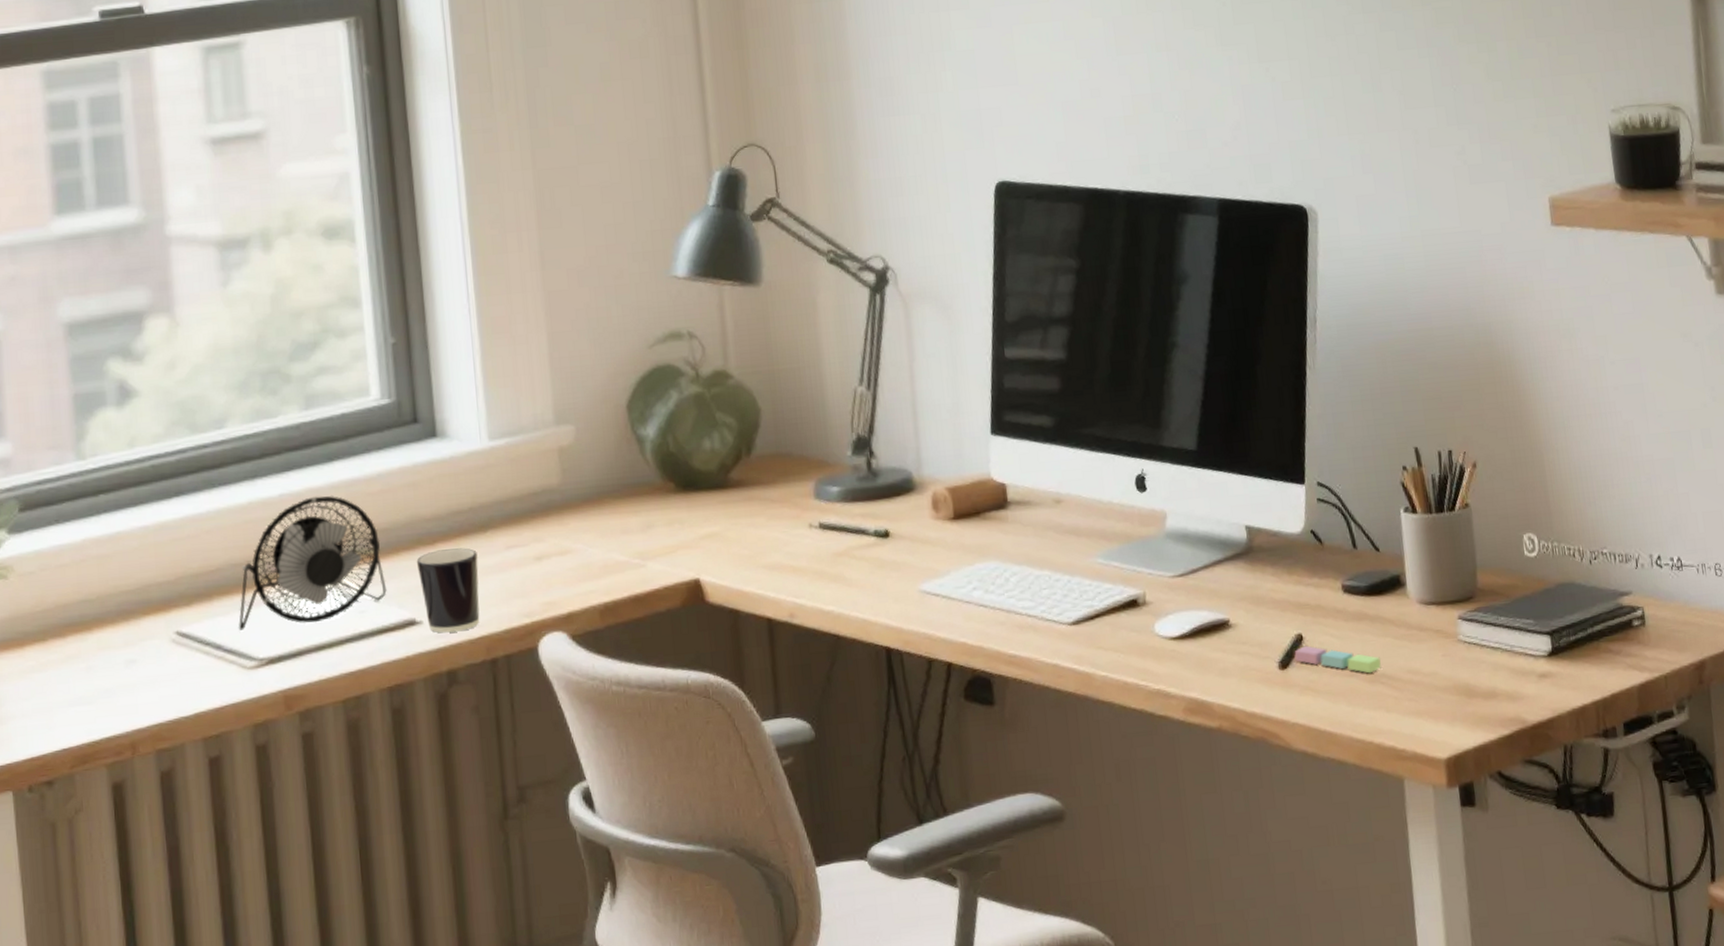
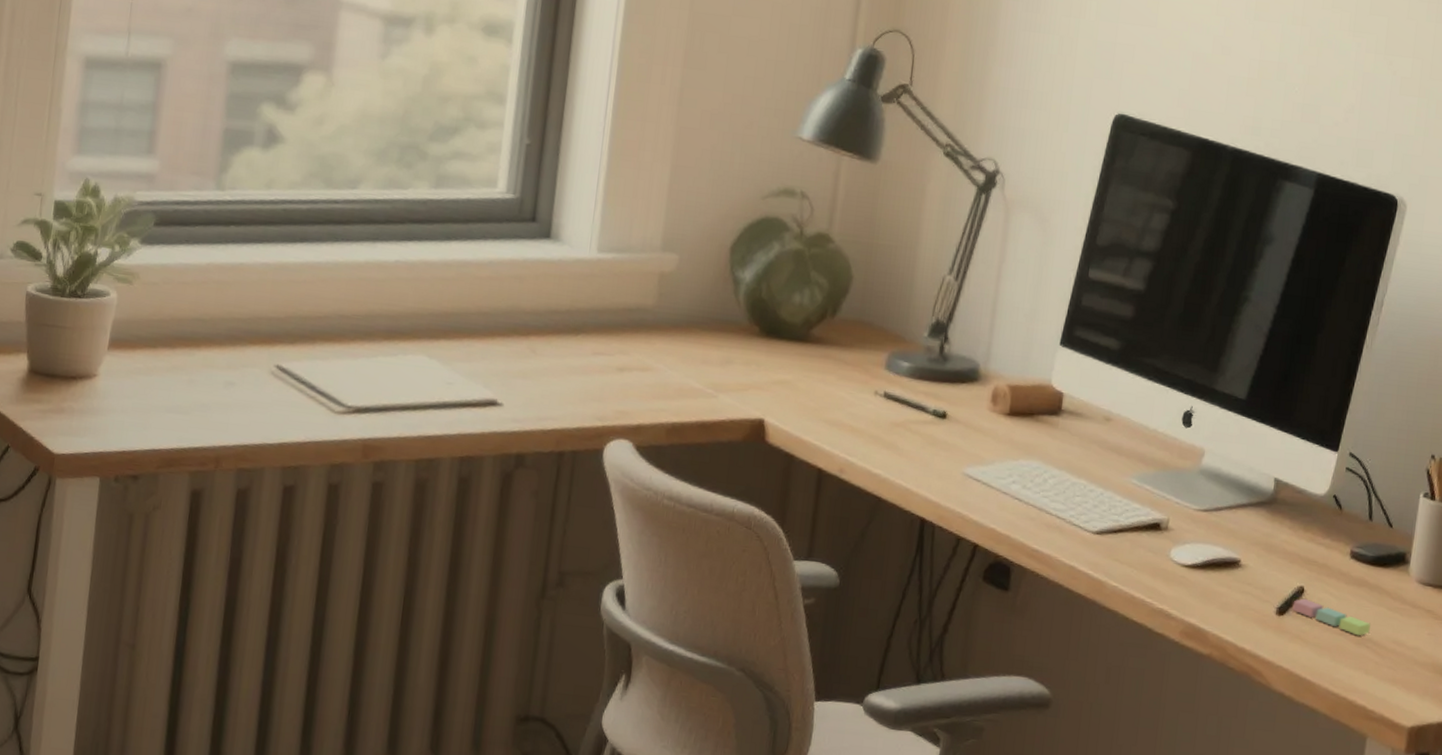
desk fan: present [239,496,387,631] -> none [334,269,479,385]
mug: present [416,548,480,633] -> none [507,342,566,421]

